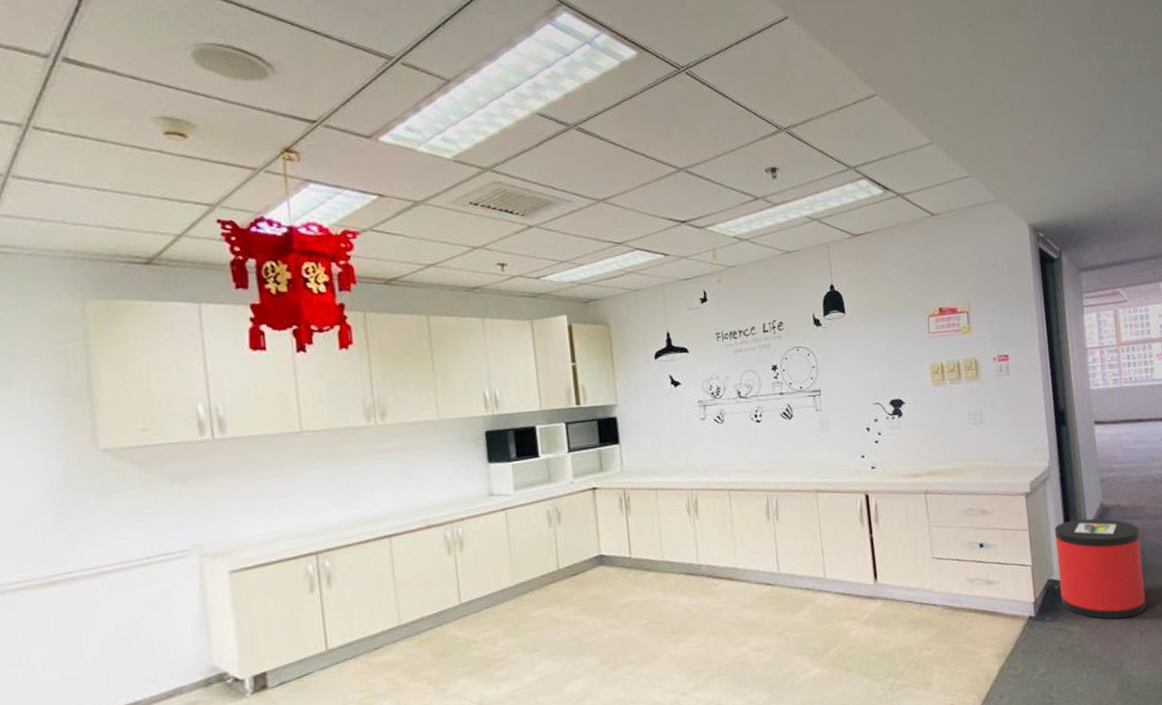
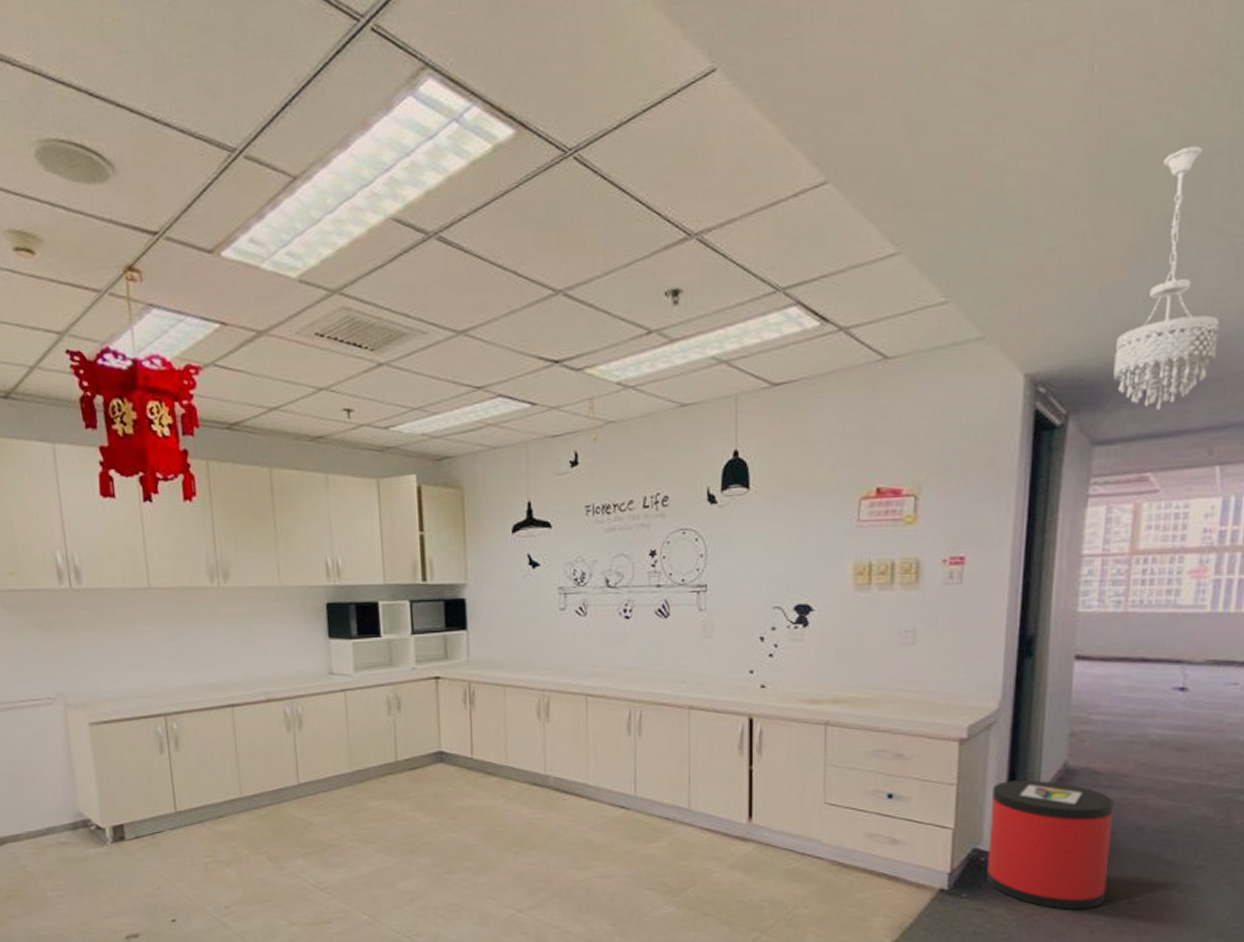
pendant light: none [1083,78,1146,247] -> present [1113,145,1219,411]

